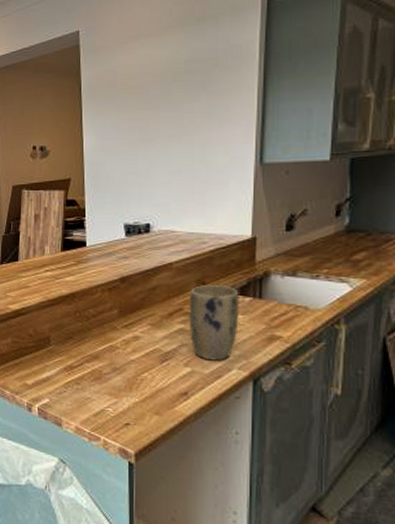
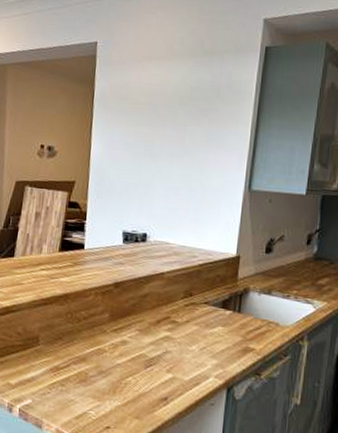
plant pot: present [189,284,239,361] -> none [174,296,221,369]

